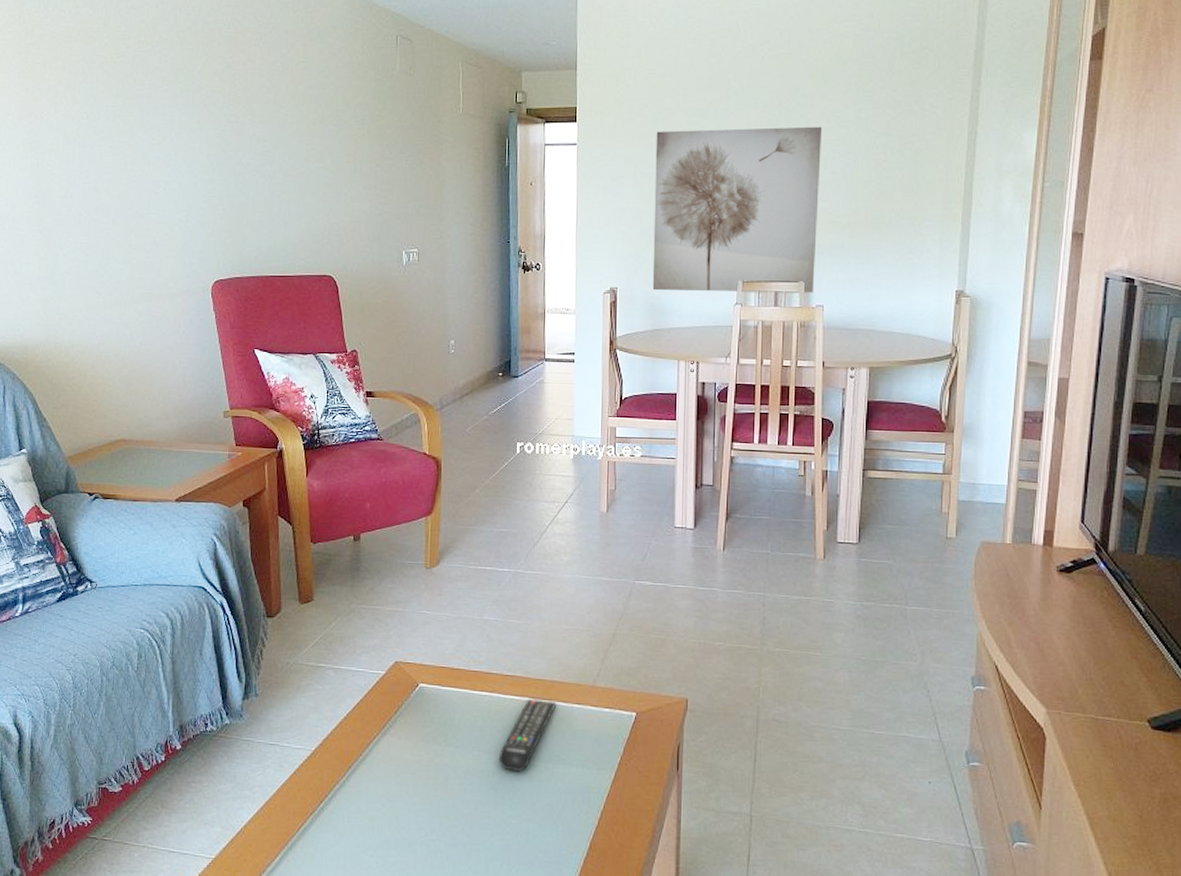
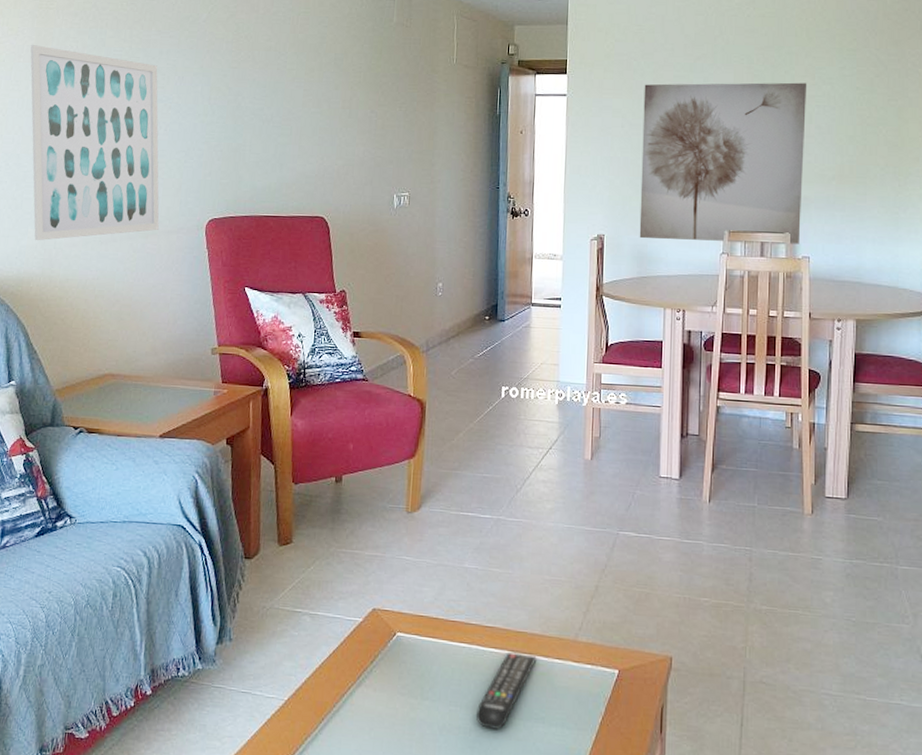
wall art: none [18,102,164,307] -> present [30,45,159,241]

